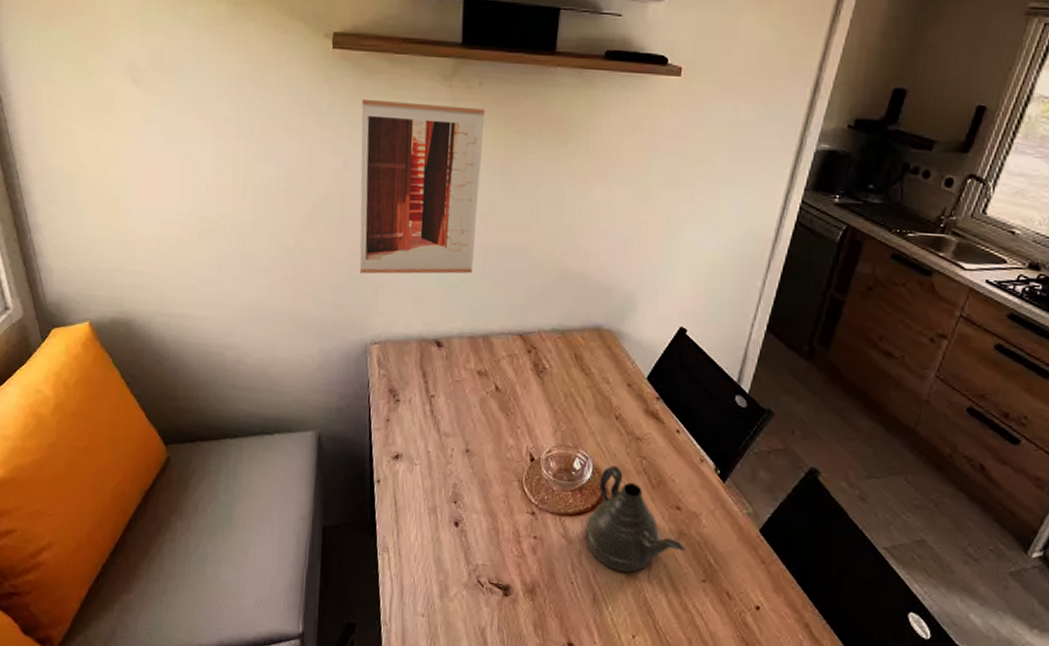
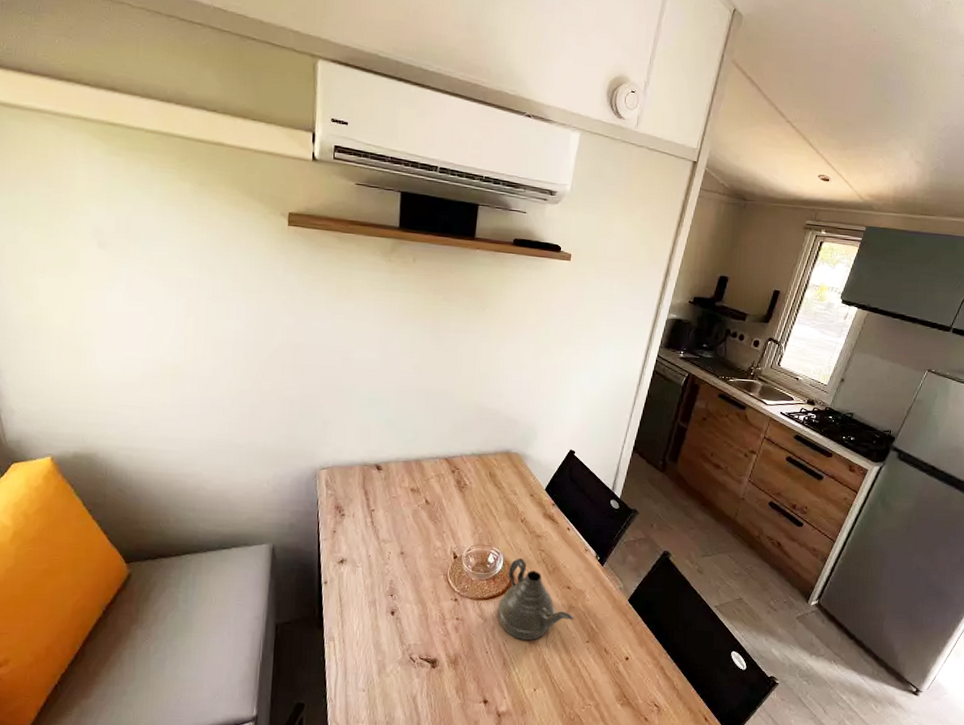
wall art: present [359,99,486,274] -> none [310,268,419,412]

